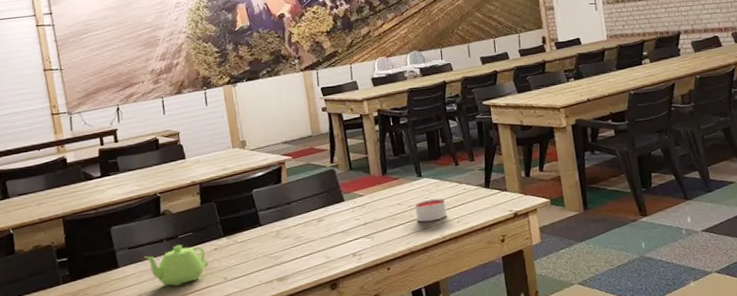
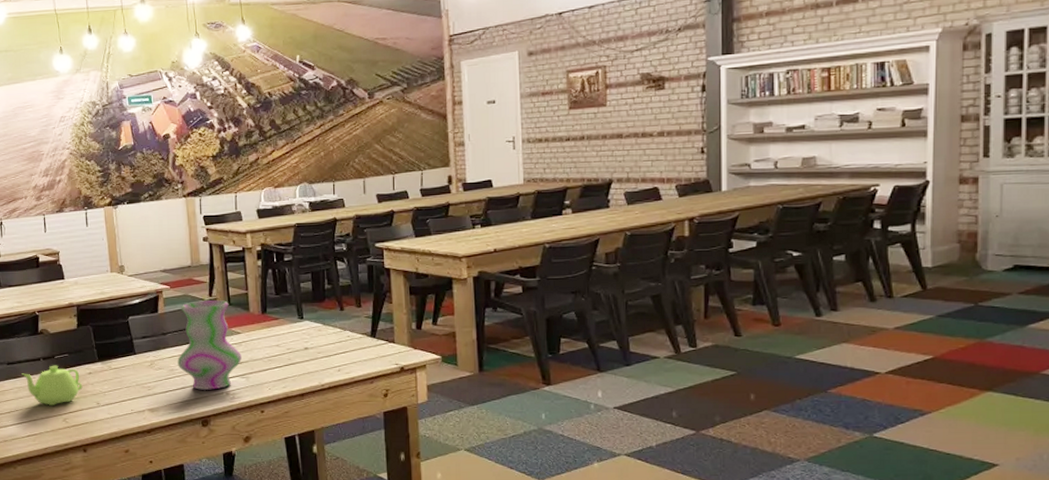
vase: none [303,165,366,255] -> present [177,300,242,390]
candle: present [415,198,447,222] -> none [294,343,328,367]

